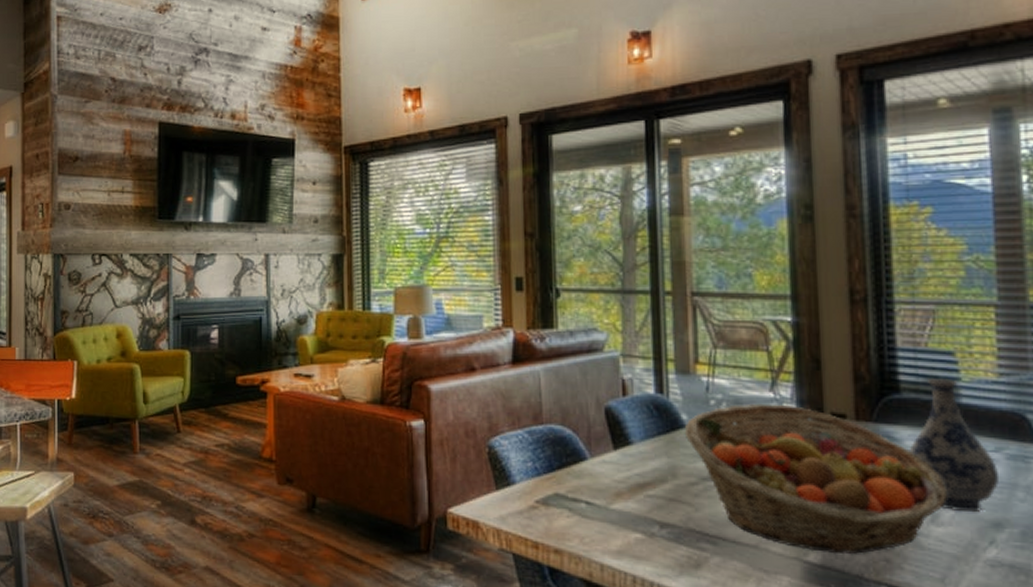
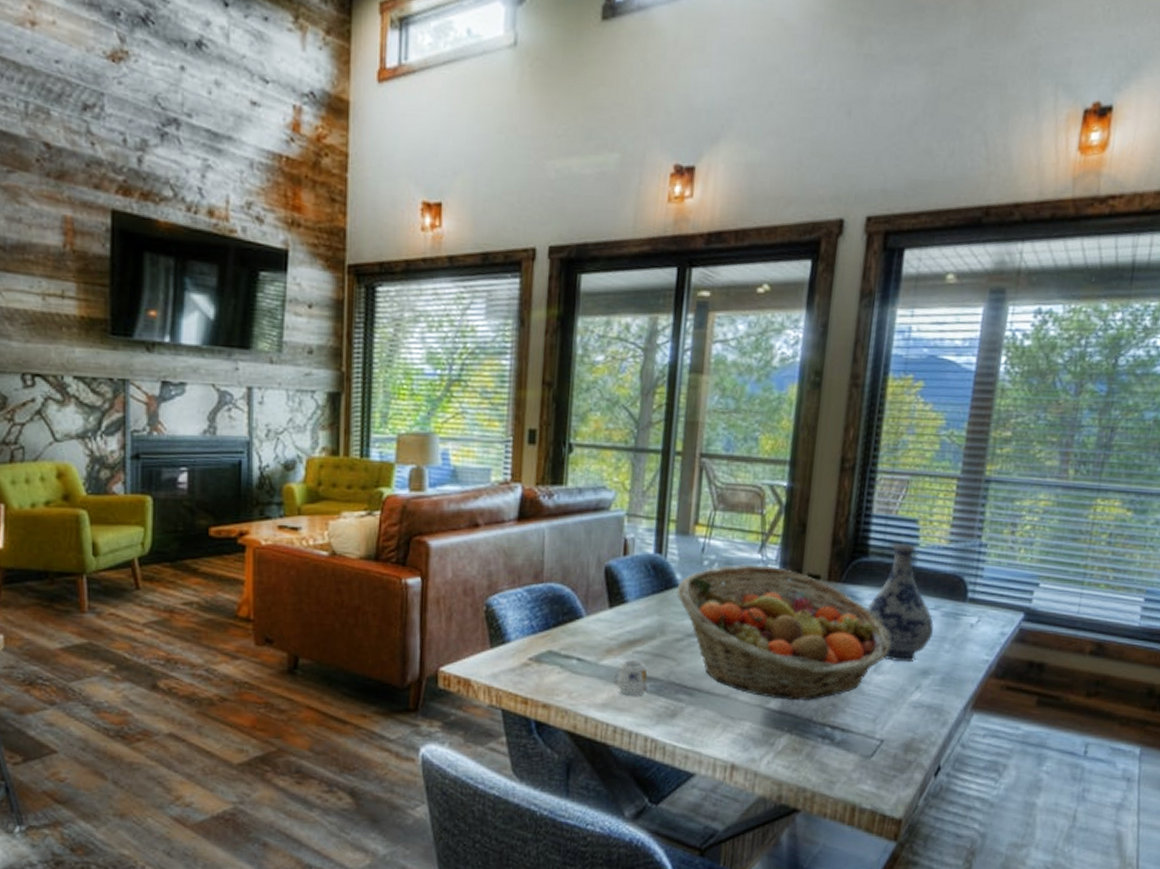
mug: none [625,504,666,543] -> present [612,660,648,696]

